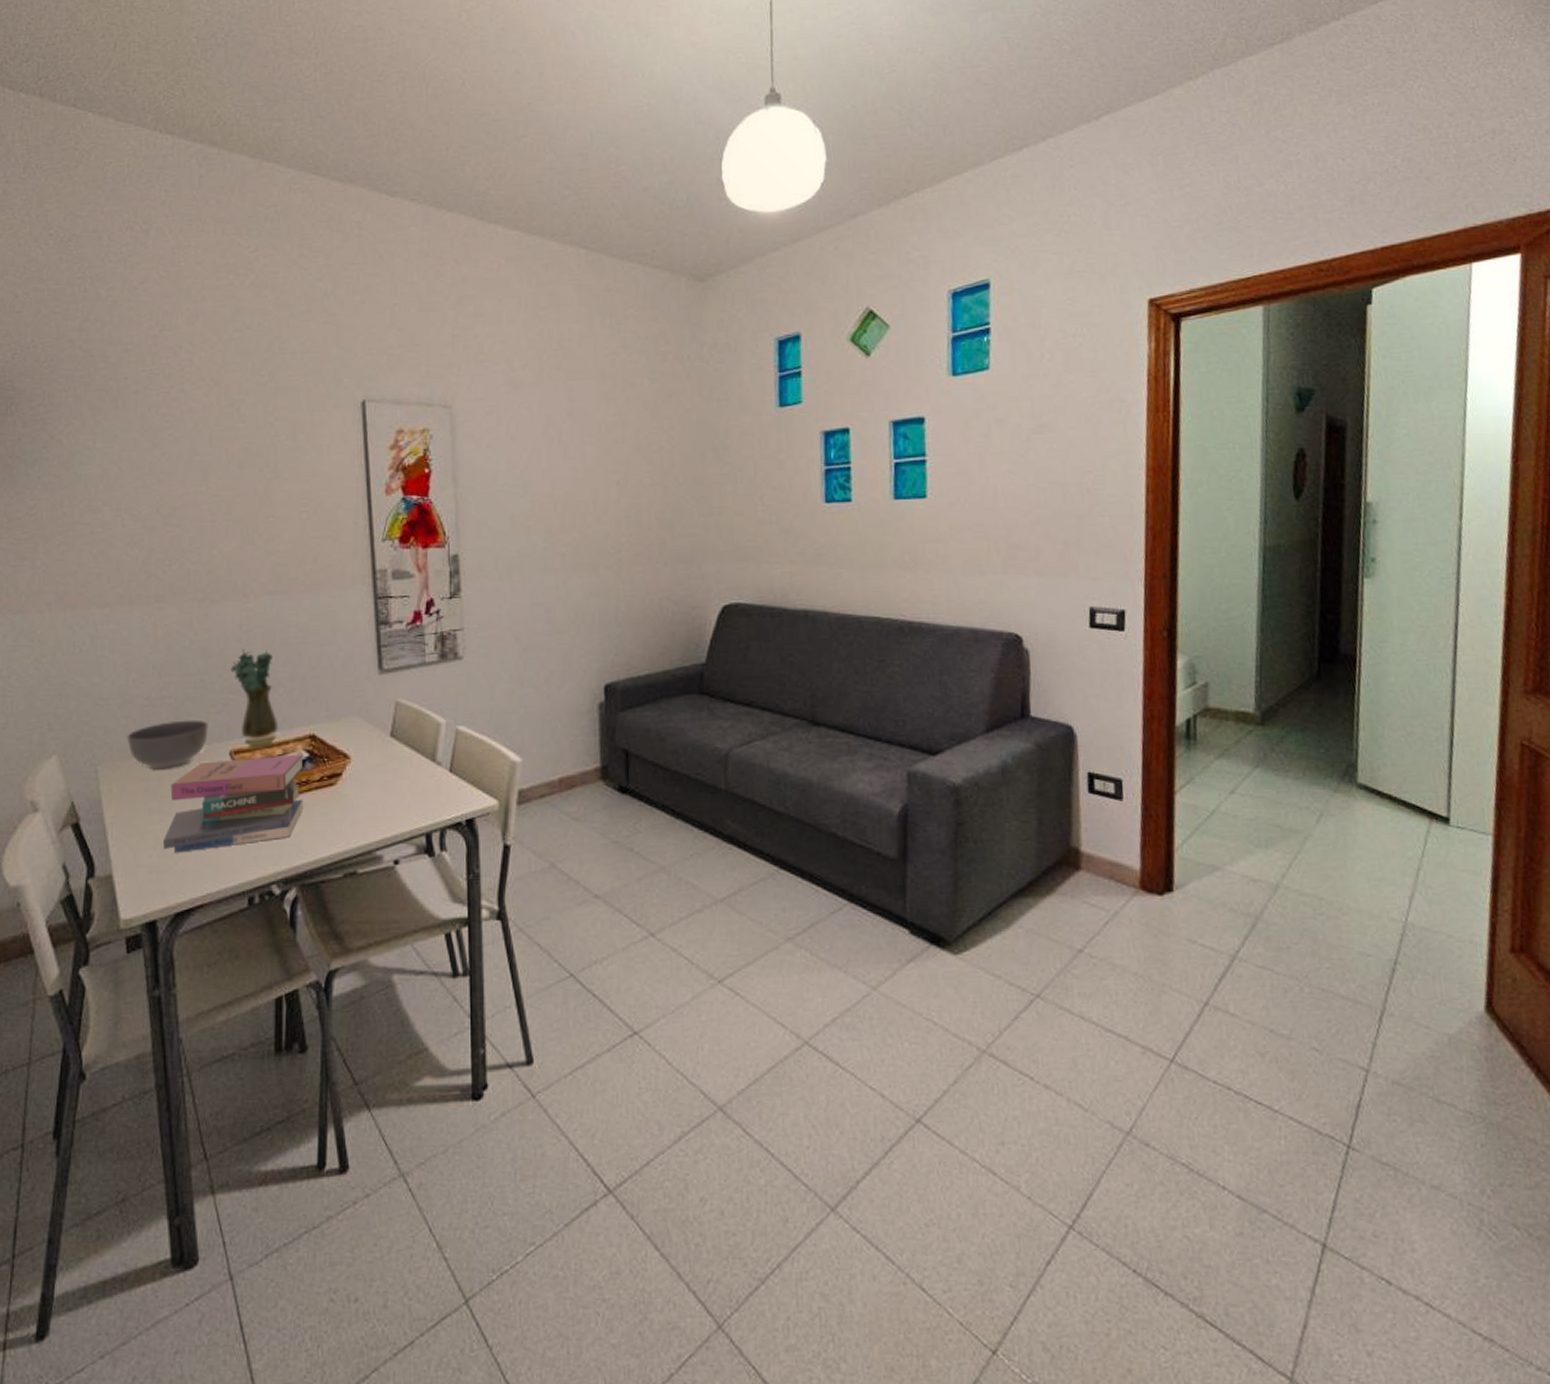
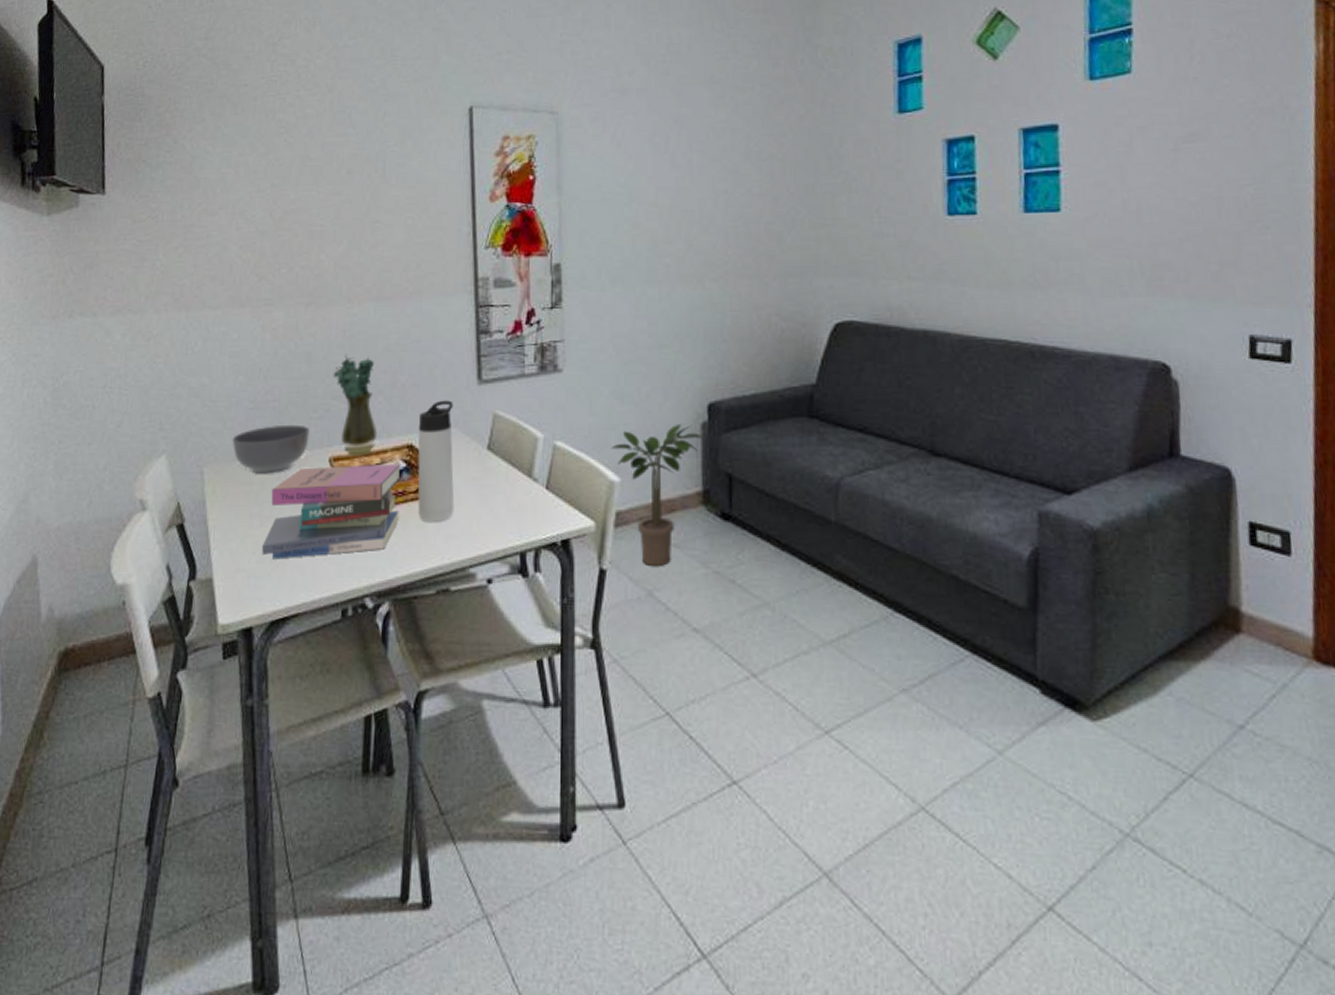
thermos bottle: none [320,690,359,810] -> present [417,400,455,523]
potted plant: none [511,704,601,841] -> present [610,423,704,567]

